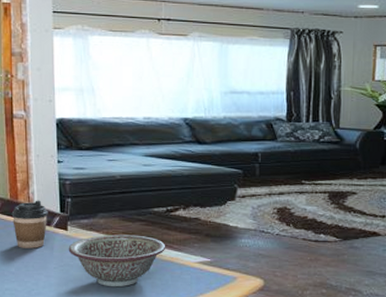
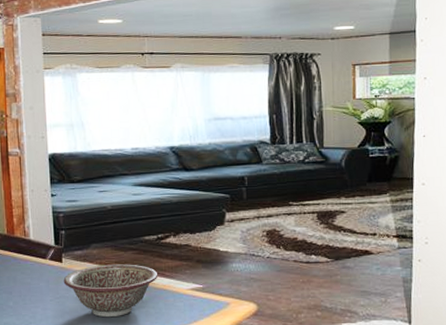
coffee cup: present [11,200,48,249] -> none [8,234,43,282]

